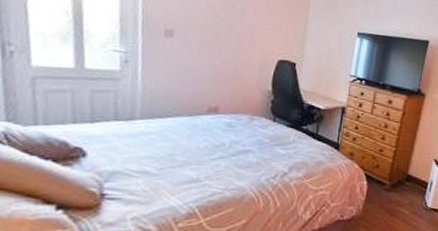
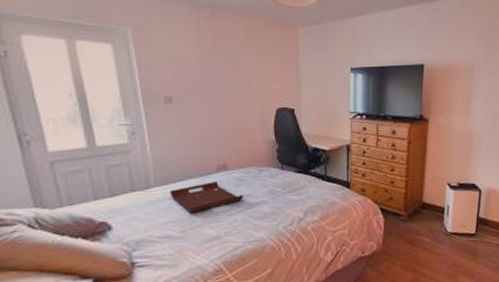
serving tray: none [154,122,231,152] -> present [169,180,244,213]

